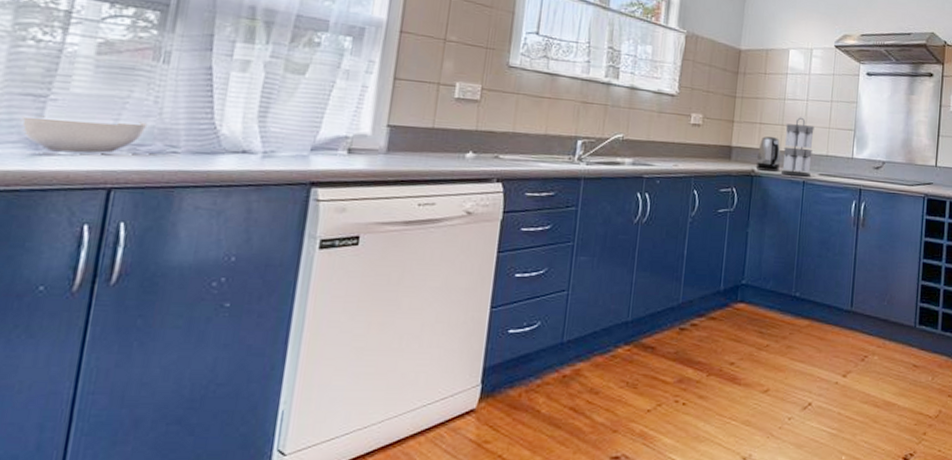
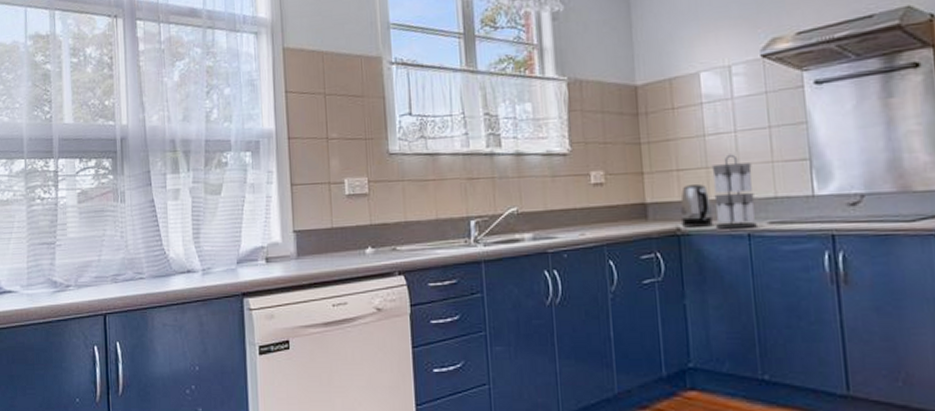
bowl: present [20,115,148,154] -> none [43,255,120,288]

